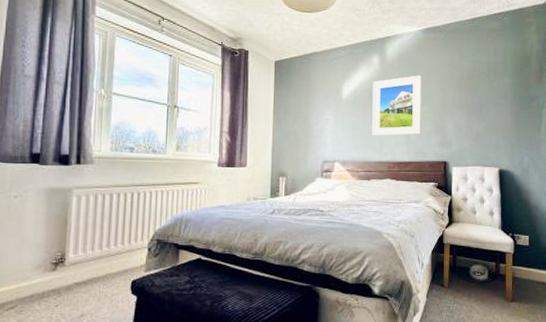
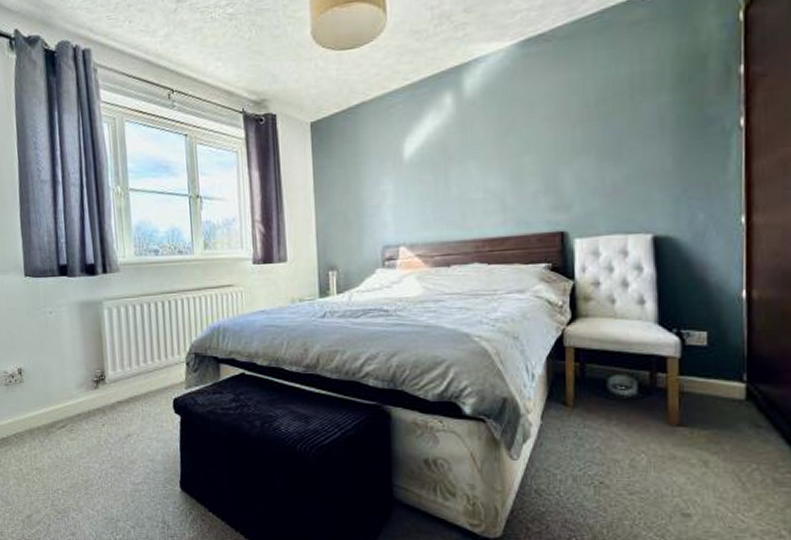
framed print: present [372,75,422,136] -> none [446,111,522,206]

